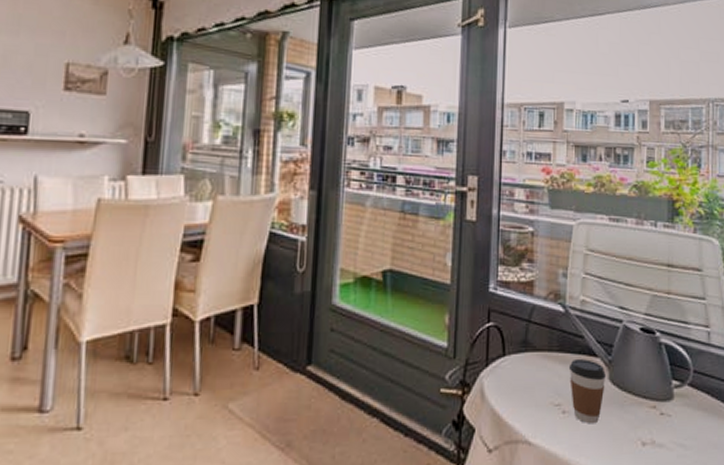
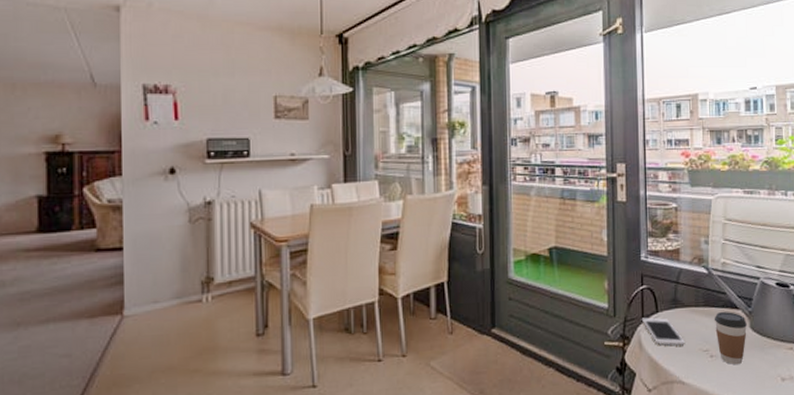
cell phone: none [485,361,535,398] -> present [641,317,686,346]

